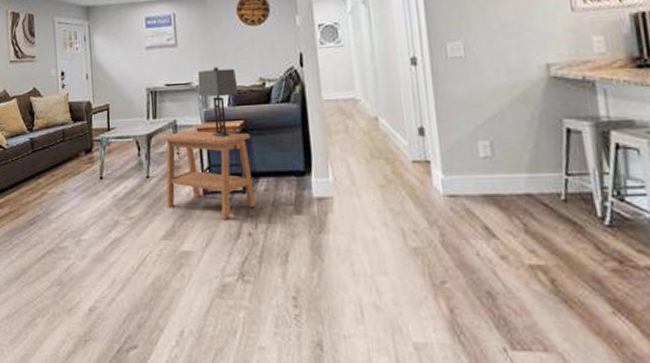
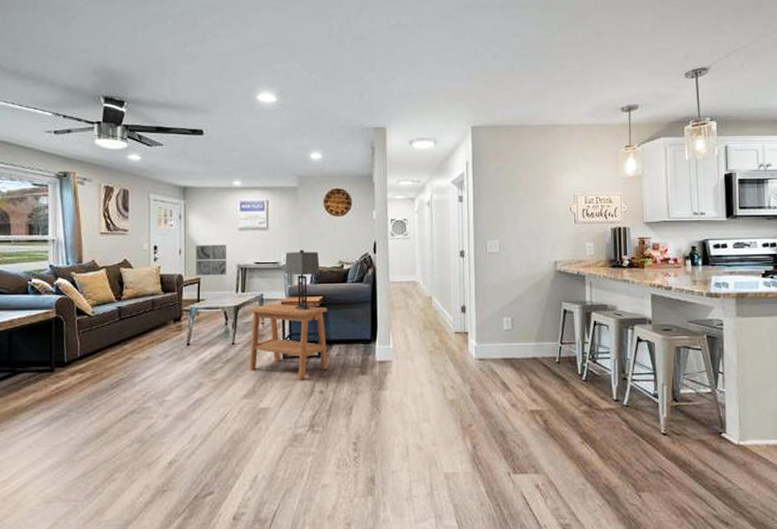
wall art: none [103,66,137,102] -> present [196,244,227,276]

